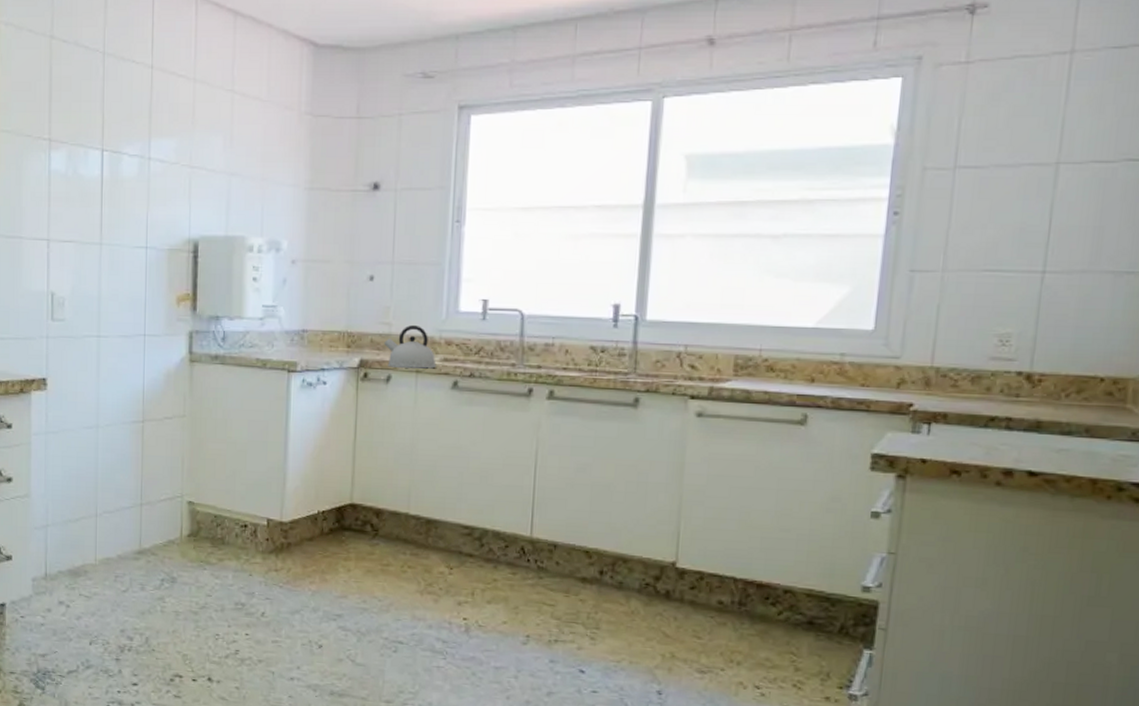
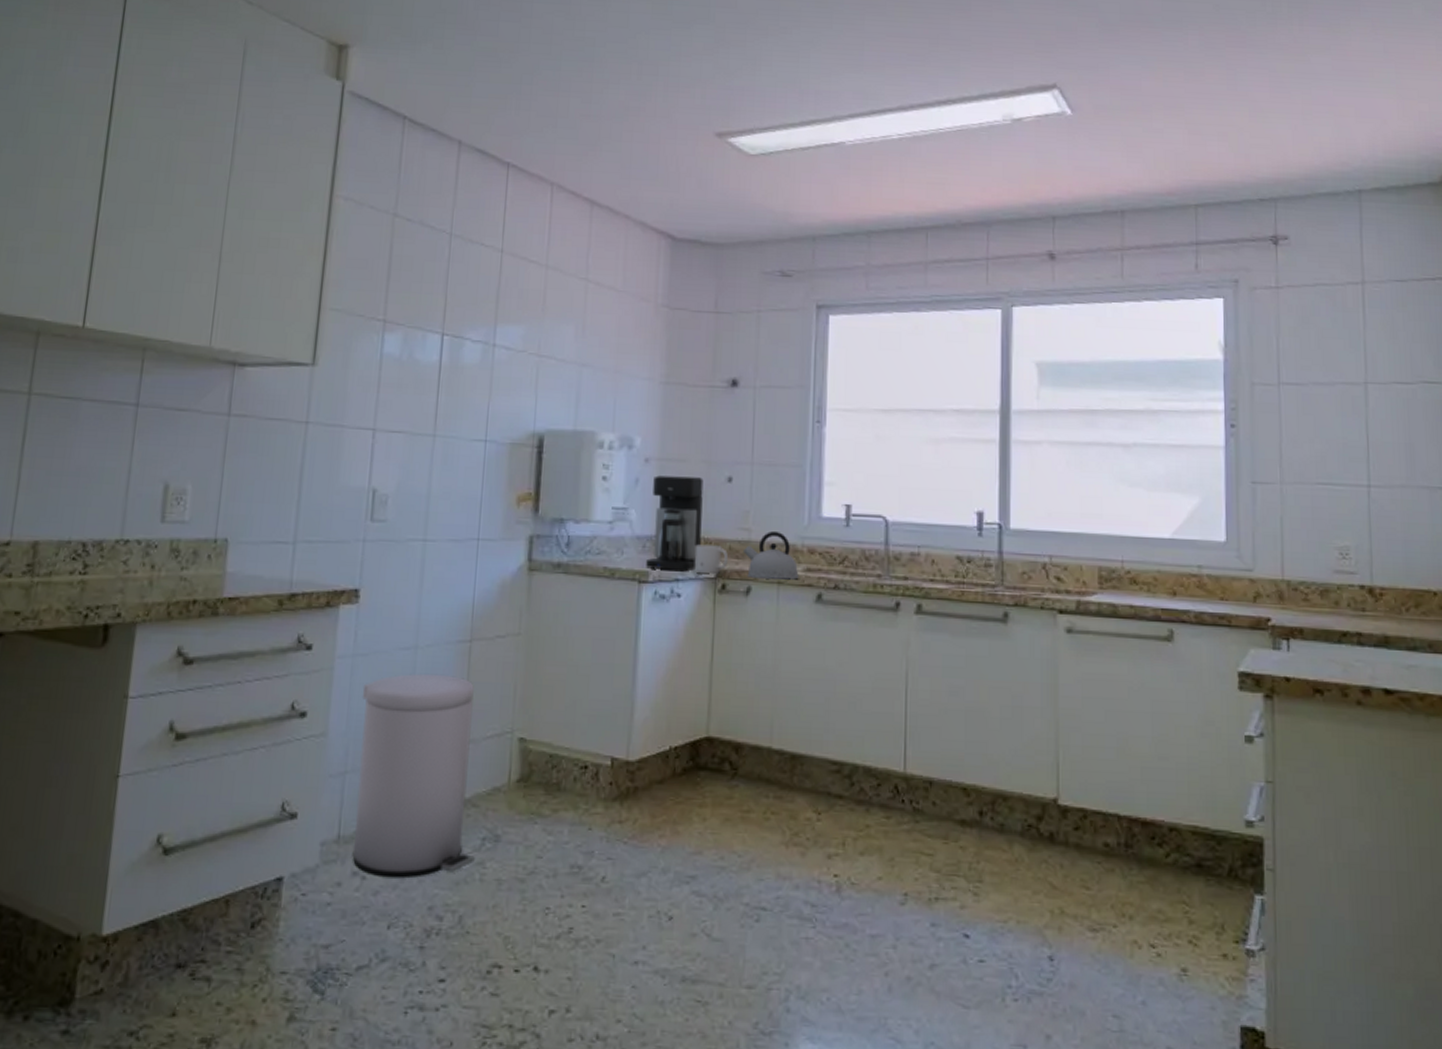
pedal bin: none [55,448,156,607] -> present [352,673,475,878]
coffee maker: none [294,276,347,362] -> present [646,475,704,572]
mug: none [338,338,371,365] -> present [694,544,729,575]

